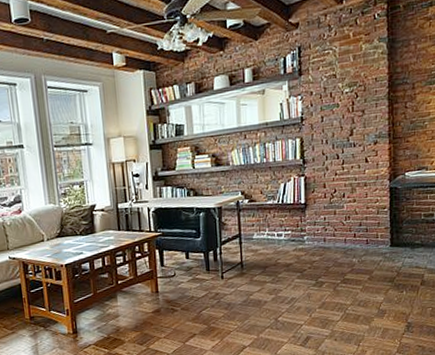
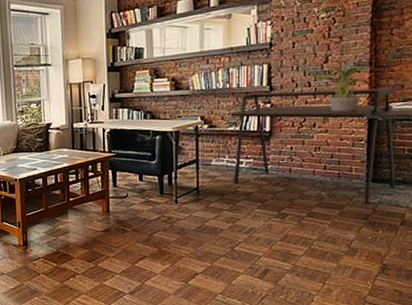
desk: none [268,158,414,268] -> present [230,88,396,204]
potted plant: none [340,138,398,182] -> present [312,66,380,112]

